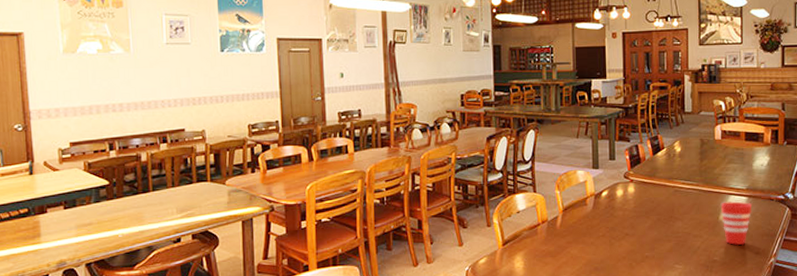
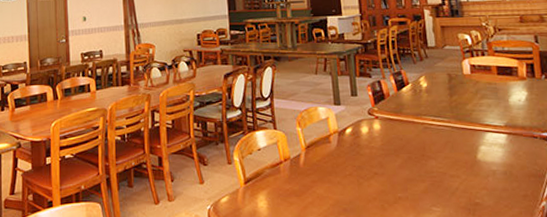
cup: present [720,201,753,246] -> none [477,139,514,187]

